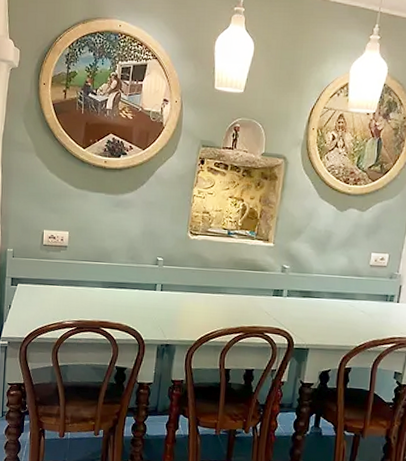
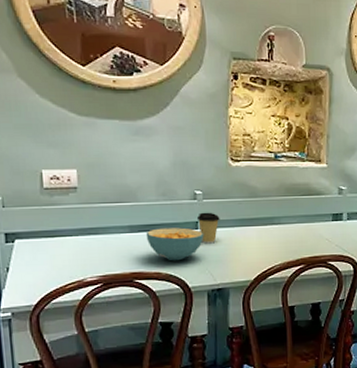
cereal bowl: none [114,286,161,316] -> present [145,227,204,261]
coffee cup: none [156,276,175,305] -> present [196,212,220,244]

